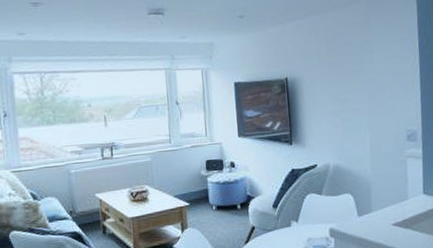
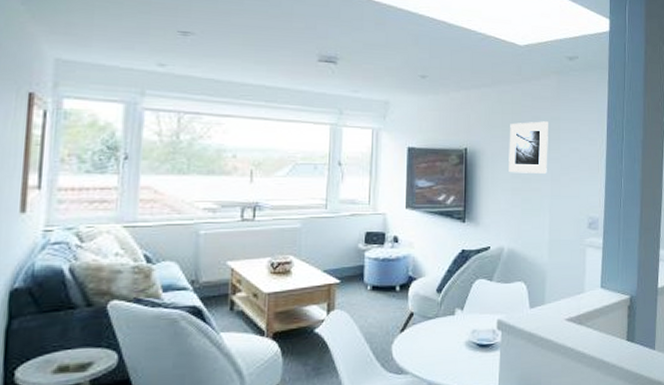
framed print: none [325,45,364,96] -> present [509,121,548,174]

